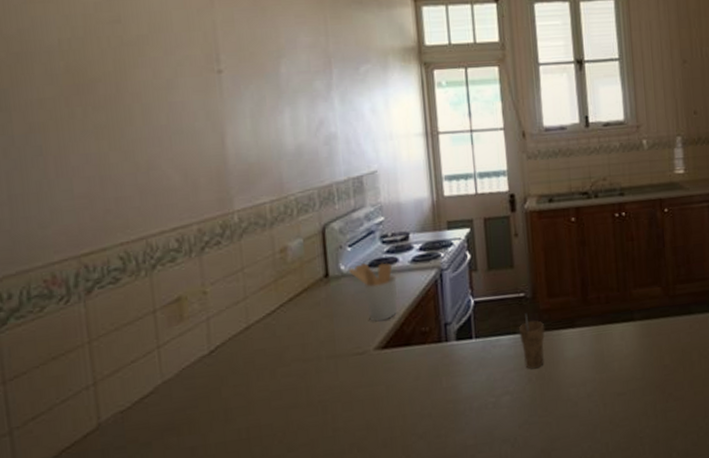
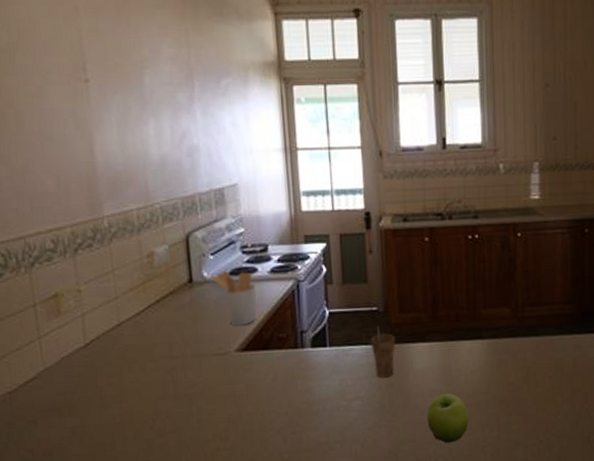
fruit: none [580,381,625,437] -> present [427,393,469,443]

